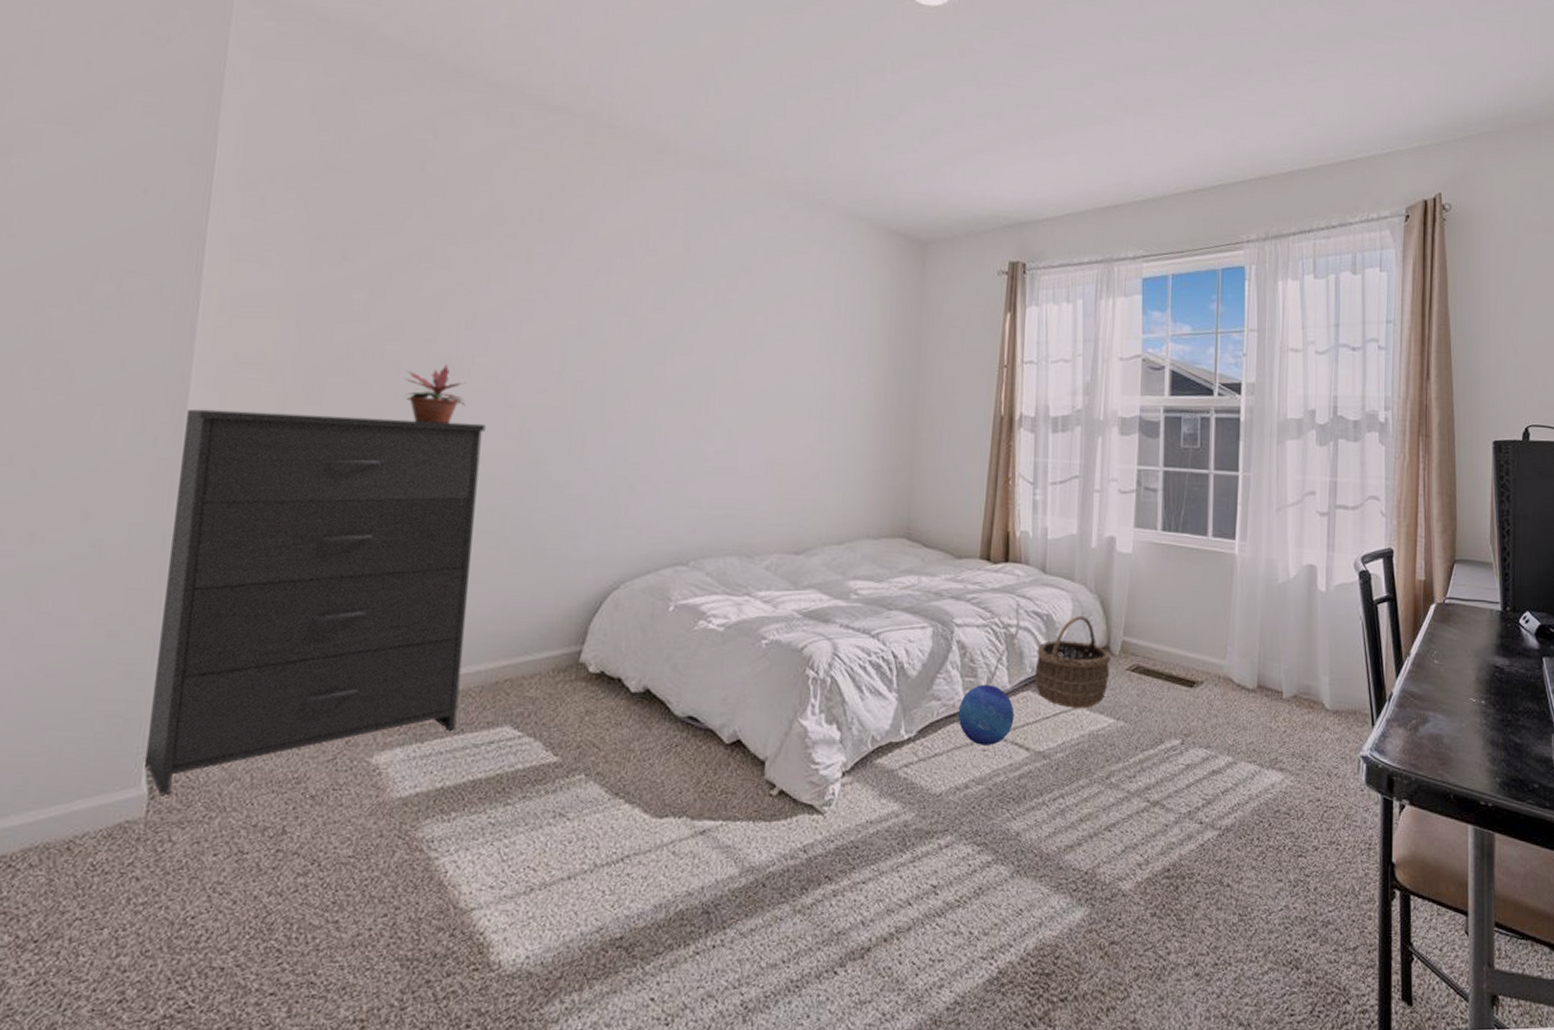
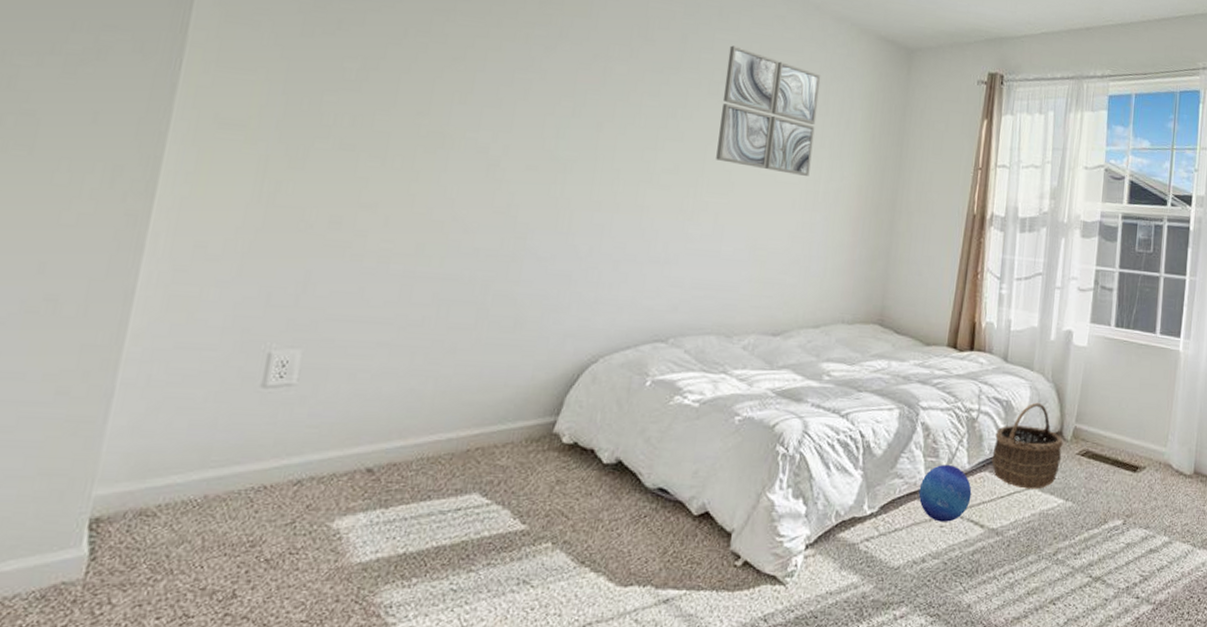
dresser: present [143,408,486,795] -> none [86,166,473,556]
potted plant: present [405,364,466,423] -> none [392,137,456,195]
wall art: none [726,250,831,385] -> present [716,45,821,177]

